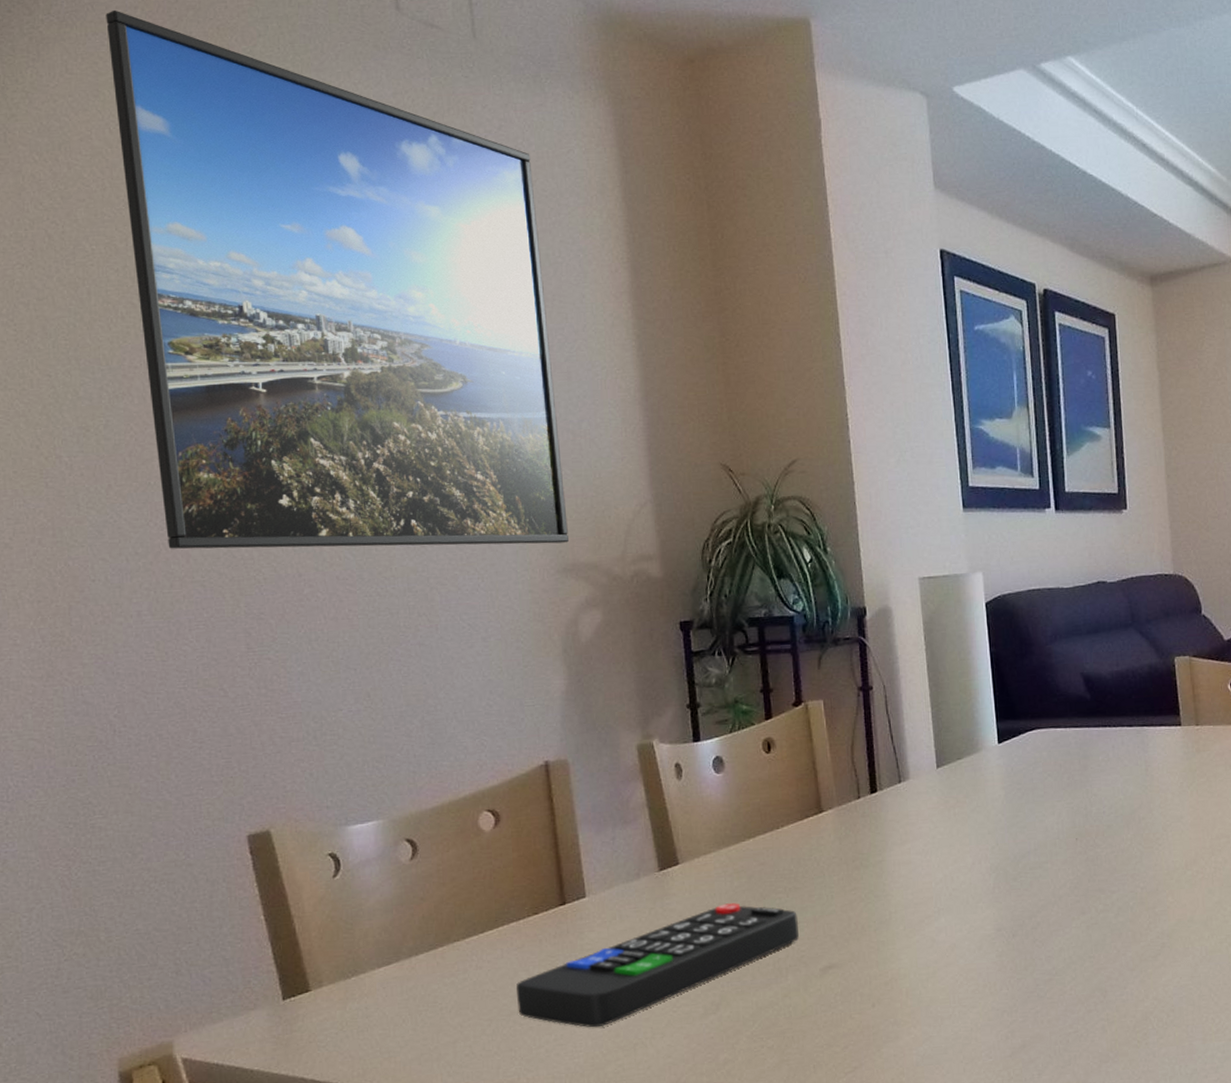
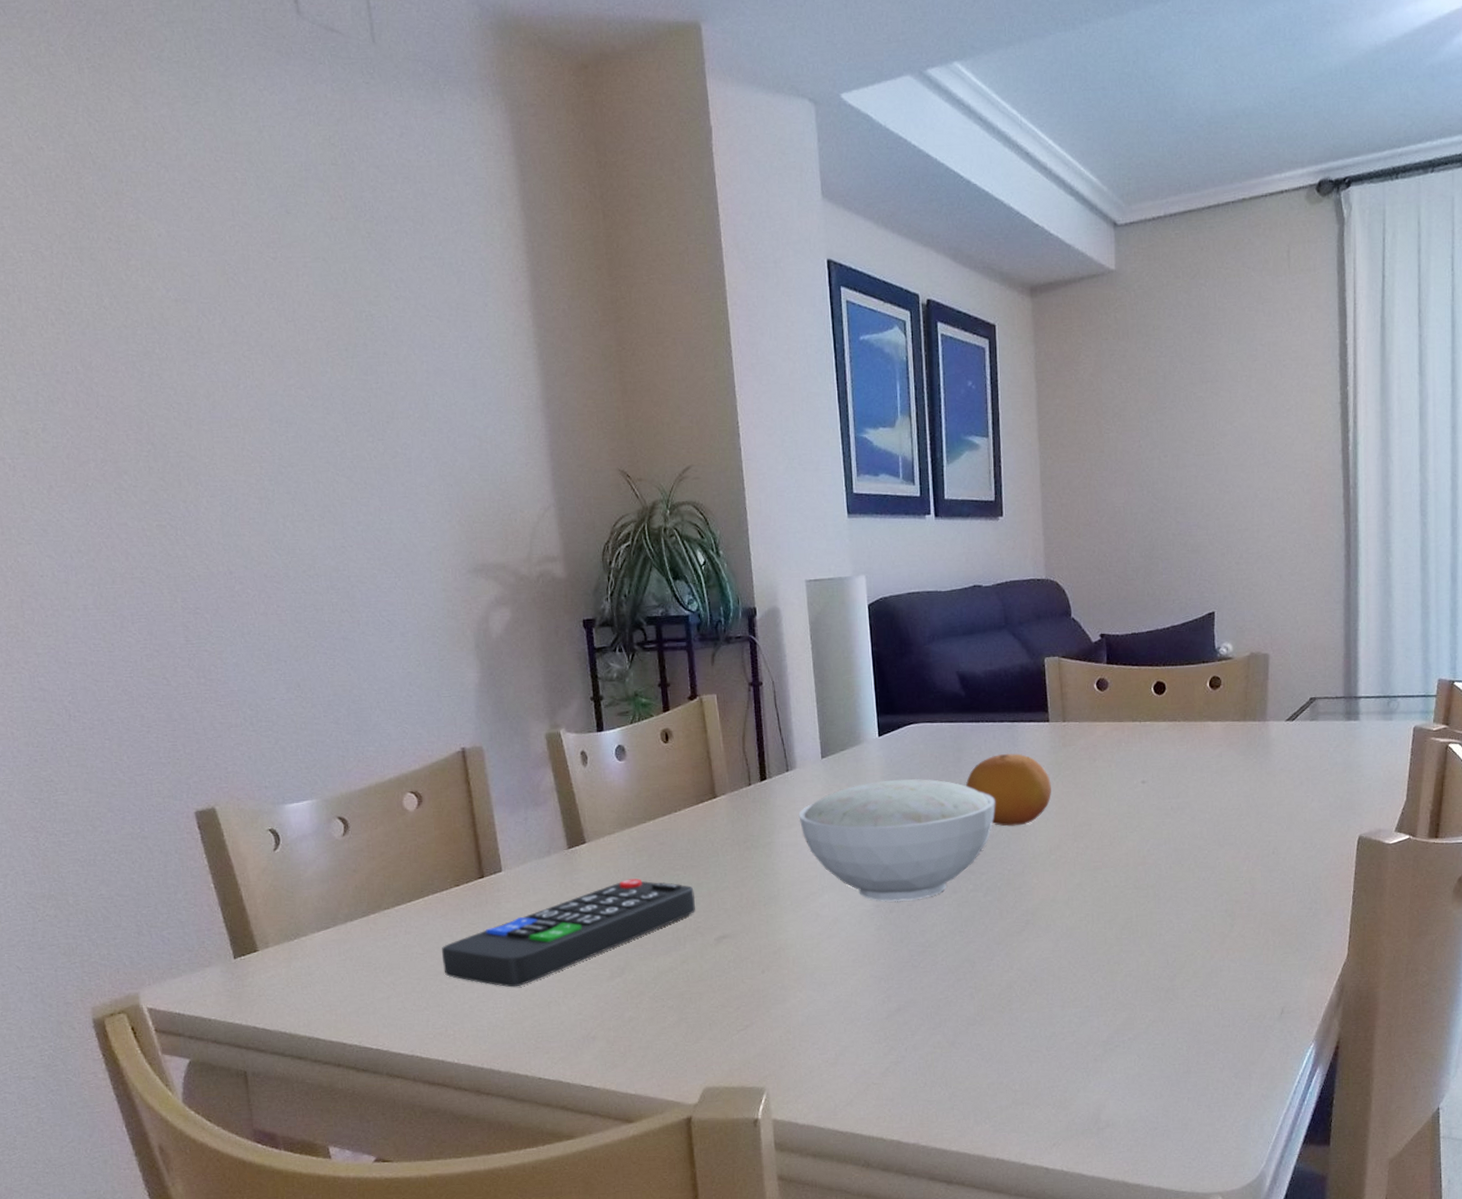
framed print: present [106,9,569,549] -> none [17,14,478,548]
bowl: none [912,788,1125,925] -> present [798,778,995,902]
fruit: none [1092,760,1186,840] -> present [965,753,1051,826]

